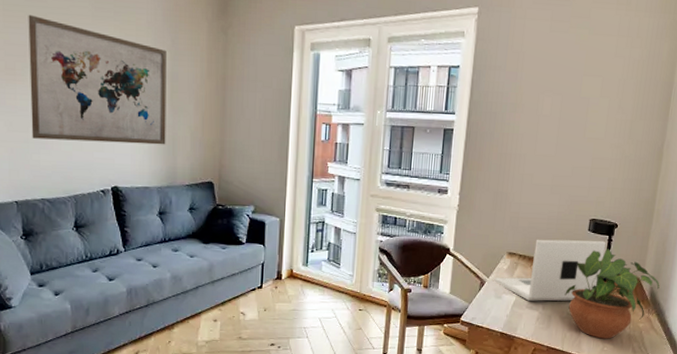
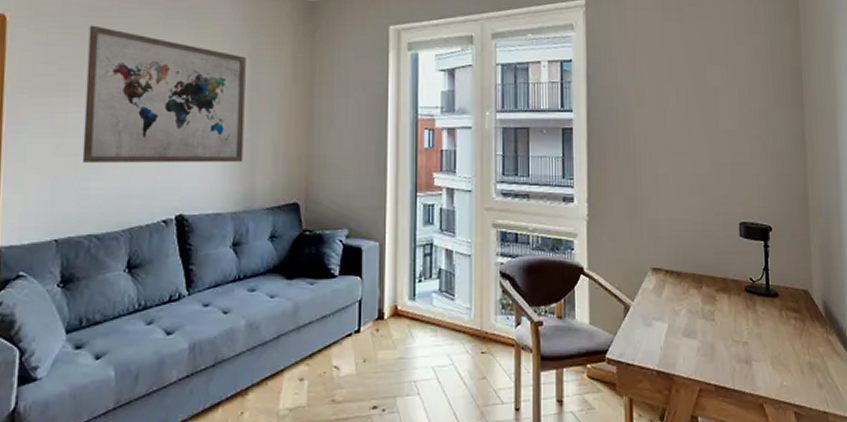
laptop: present [494,239,606,301] -> none [640,247,764,327]
potted plant: present [564,247,660,339] -> none [725,255,833,370]

